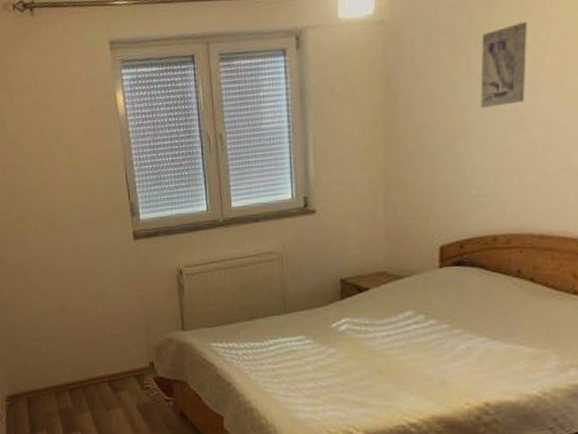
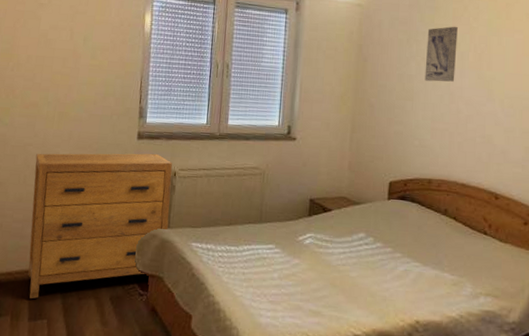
dresser: none [34,252,183,413] -> present [28,153,173,299]

